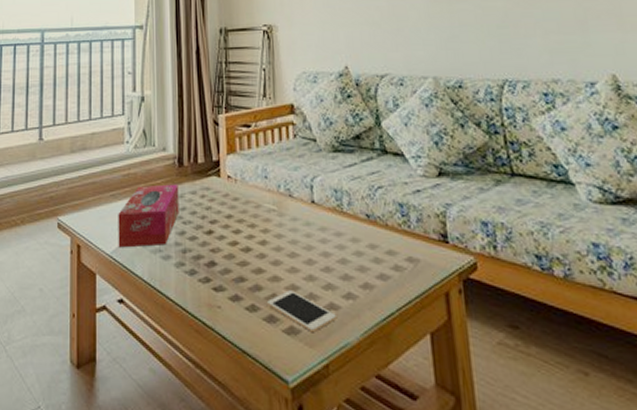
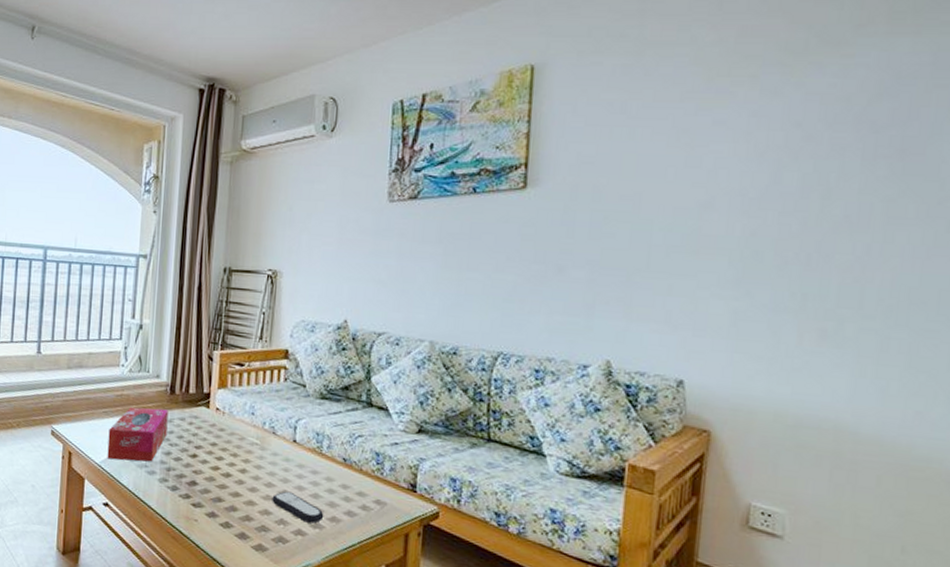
cell phone: present [266,290,336,333] -> none [239,514,302,552]
remote control: none [297,259,356,294] -> present [272,491,324,524]

